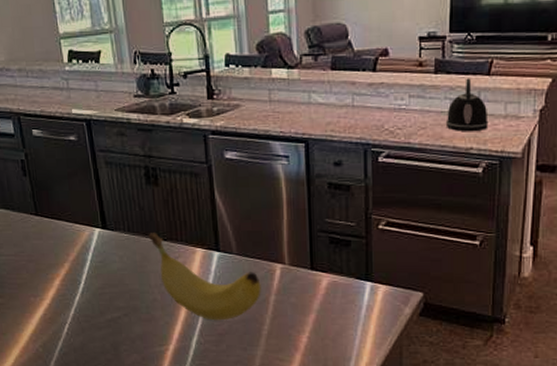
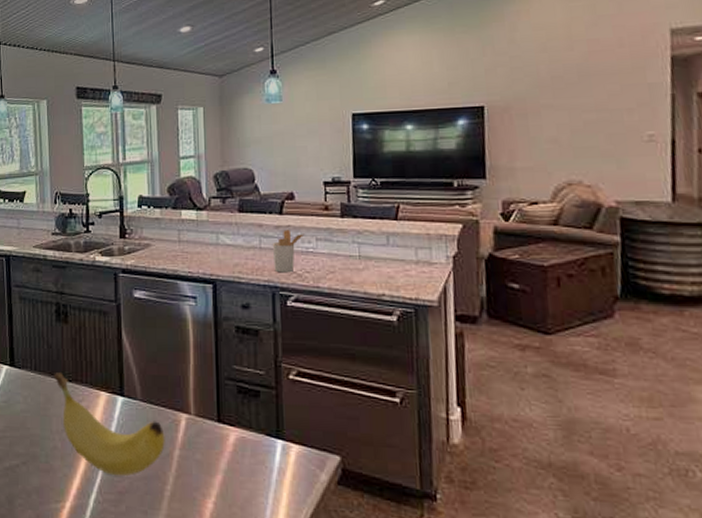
utensil holder: none [365,87,398,130] -> present [272,229,305,273]
kettle: present [445,78,489,132] -> none [354,222,400,278]

